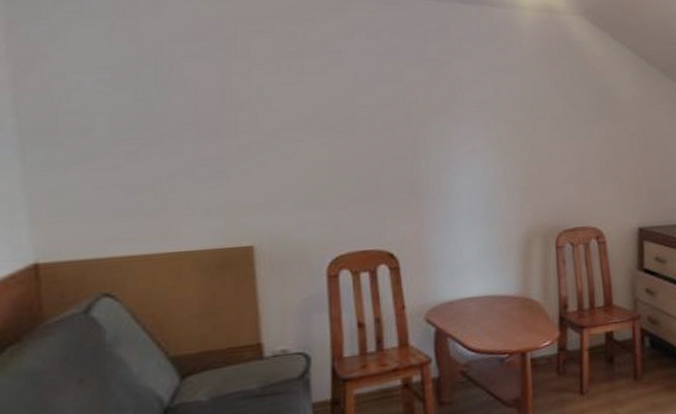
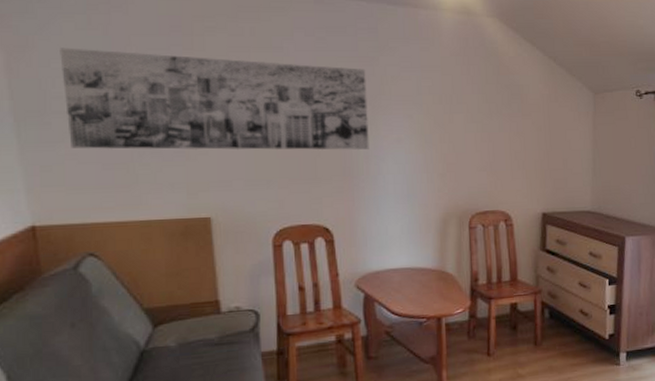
wall art: none [77,56,441,172] -> present [60,48,369,151]

